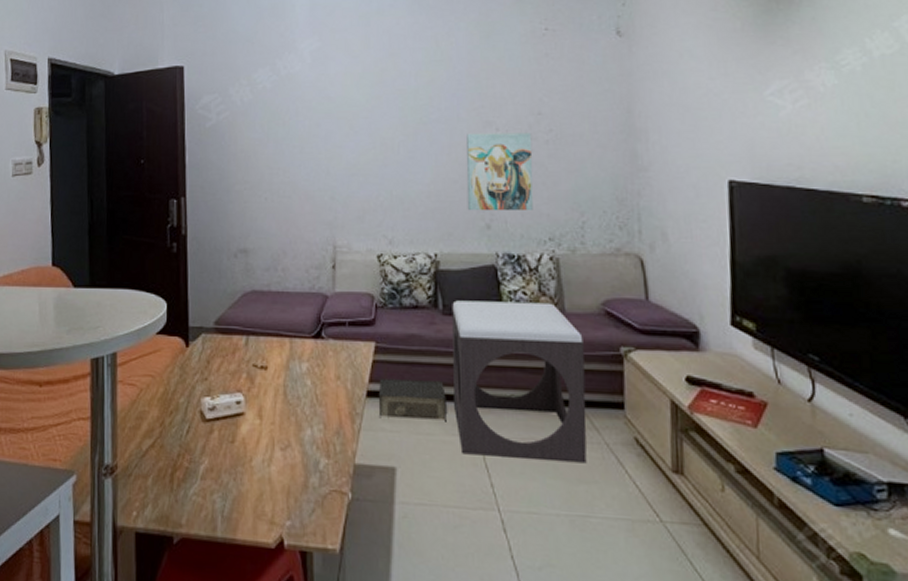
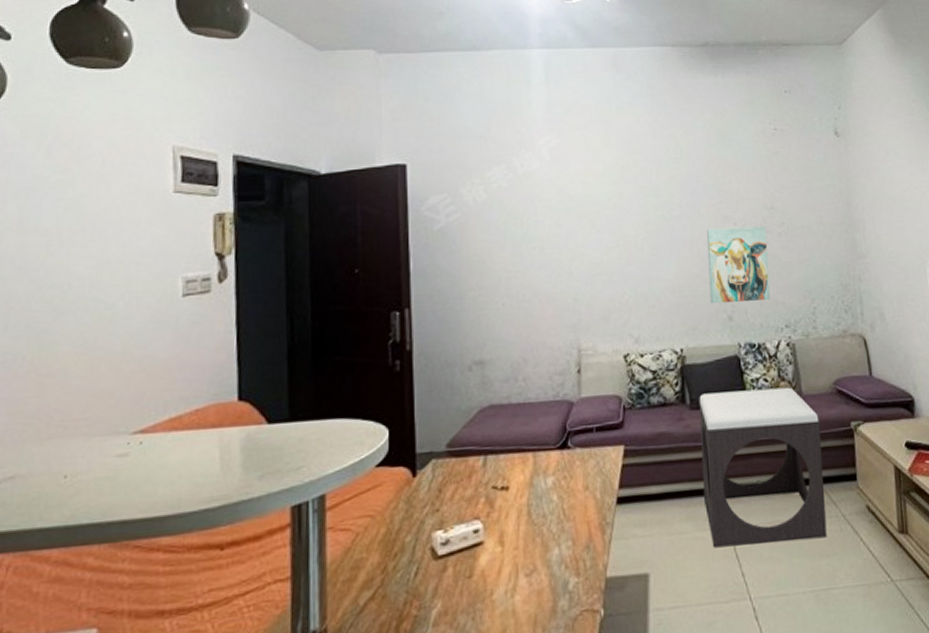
speaker: present [378,379,447,422] -> none [628,477,698,523]

